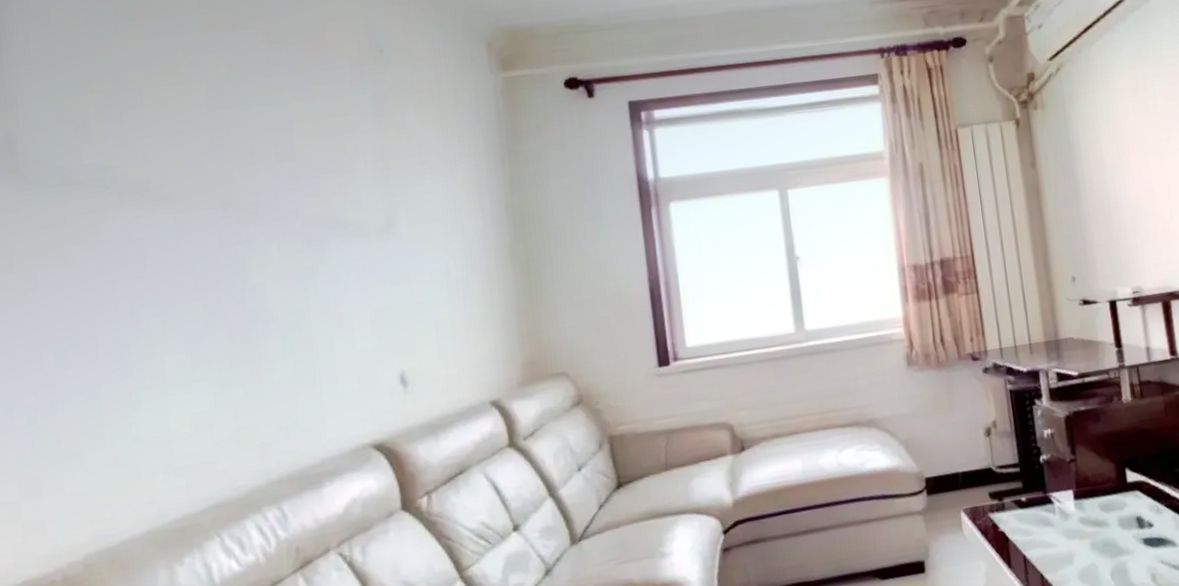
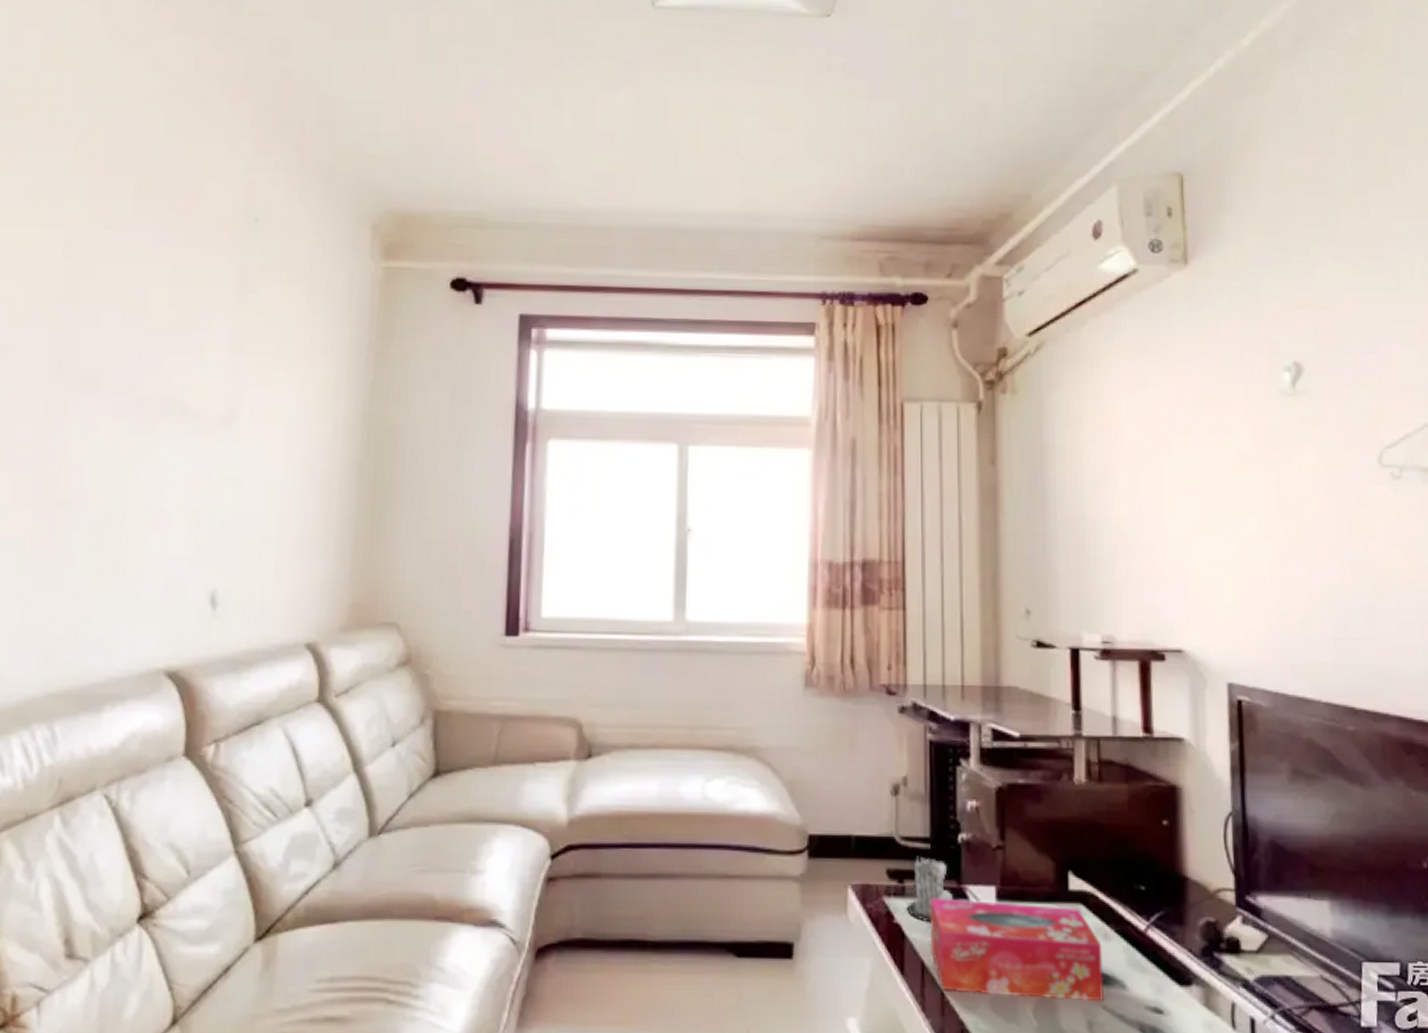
candle: none [1007,478,1042,526] -> present [906,856,954,923]
tissue box: none [1025,494,1161,574] -> present [930,898,1105,1002]

